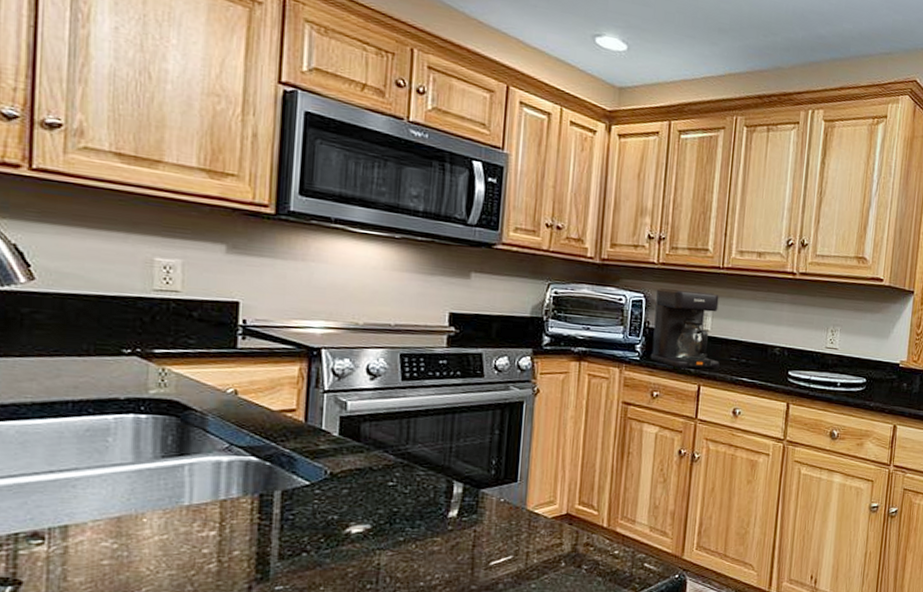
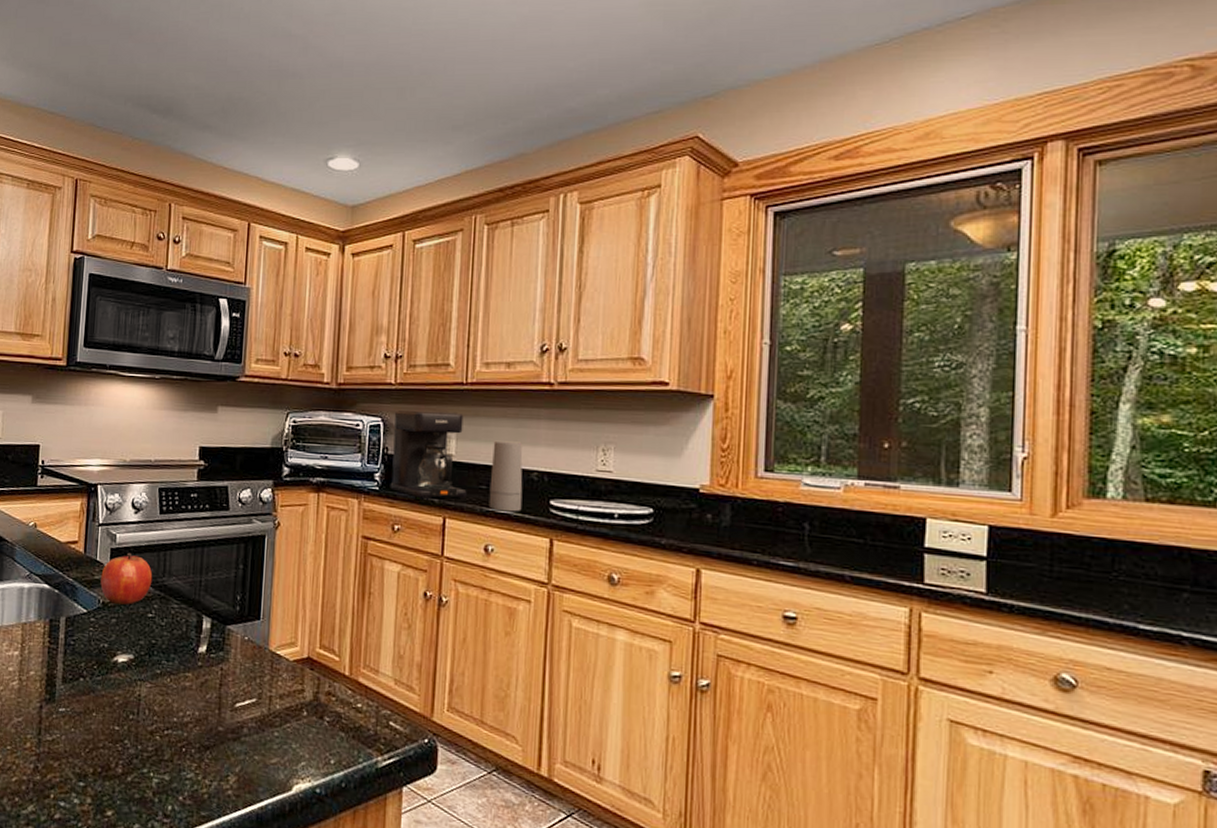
fruit: none [327,420,394,475] -> present [100,552,153,605]
canister: none [738,319,768,381] -> present [488,440,523,512]

